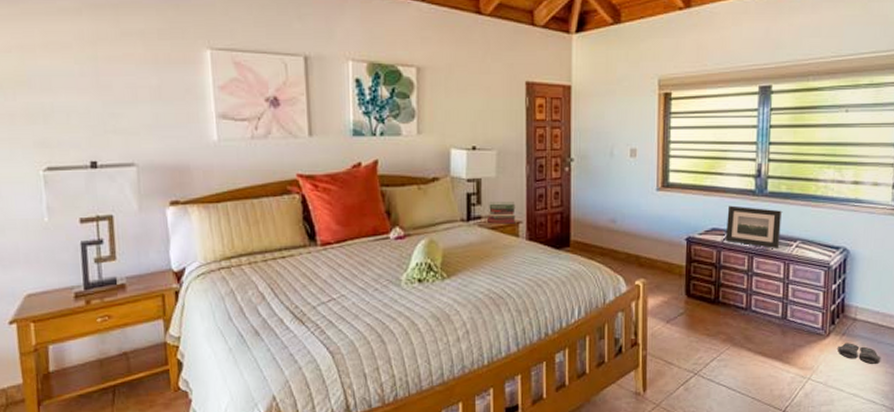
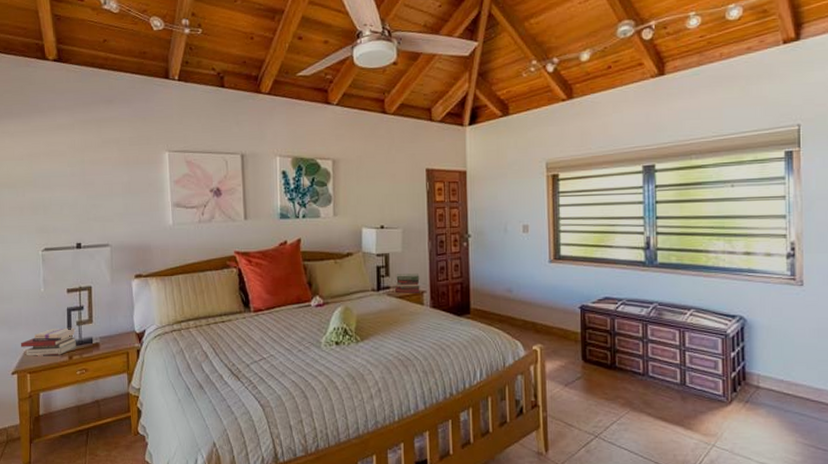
books: none [18,266,95,300] -> present [20,327,76,355]
picture frame: present [725,205,782,250] -> none [618,276,674,318]
slippers: present [838,343,881,364] -> none [742,410,790,433]

